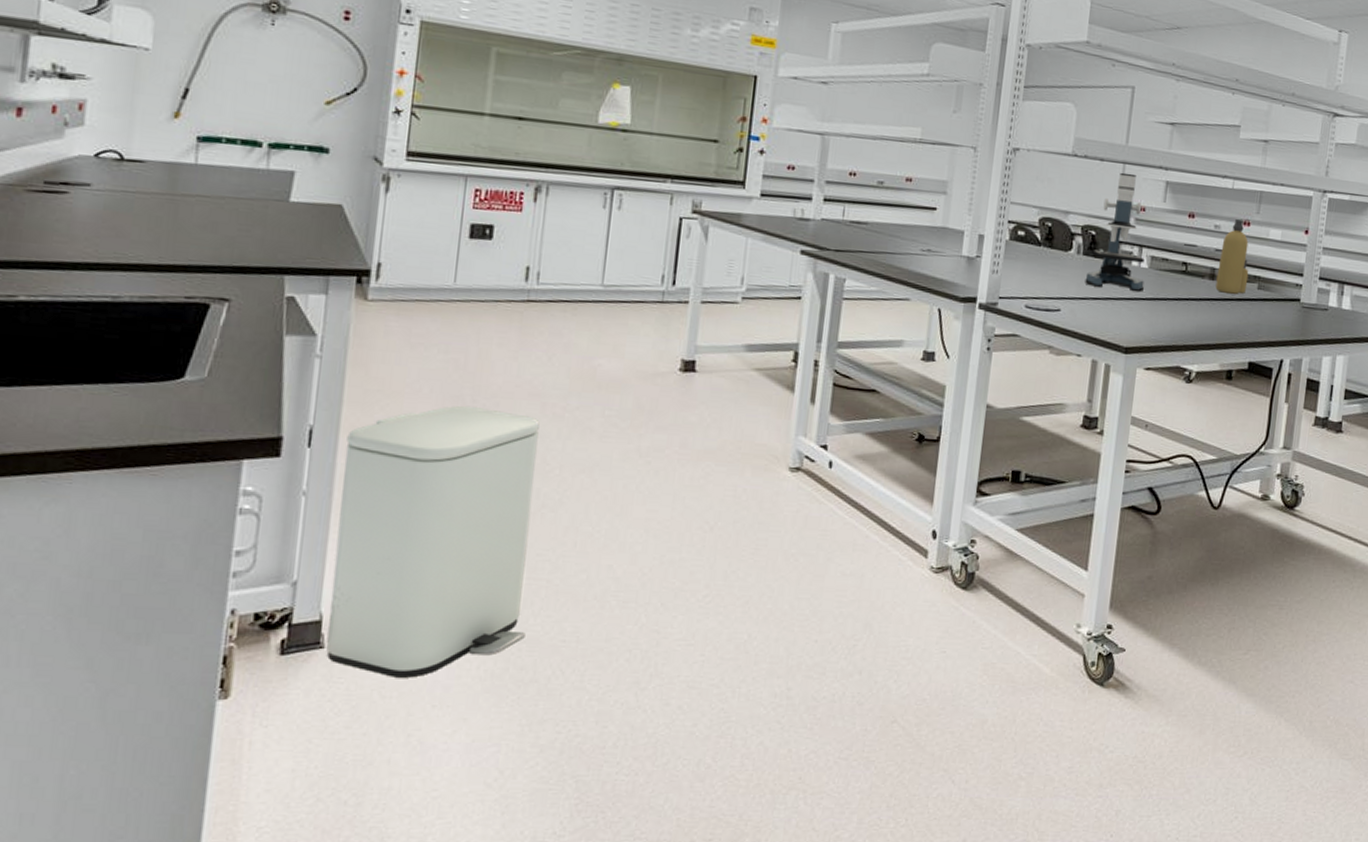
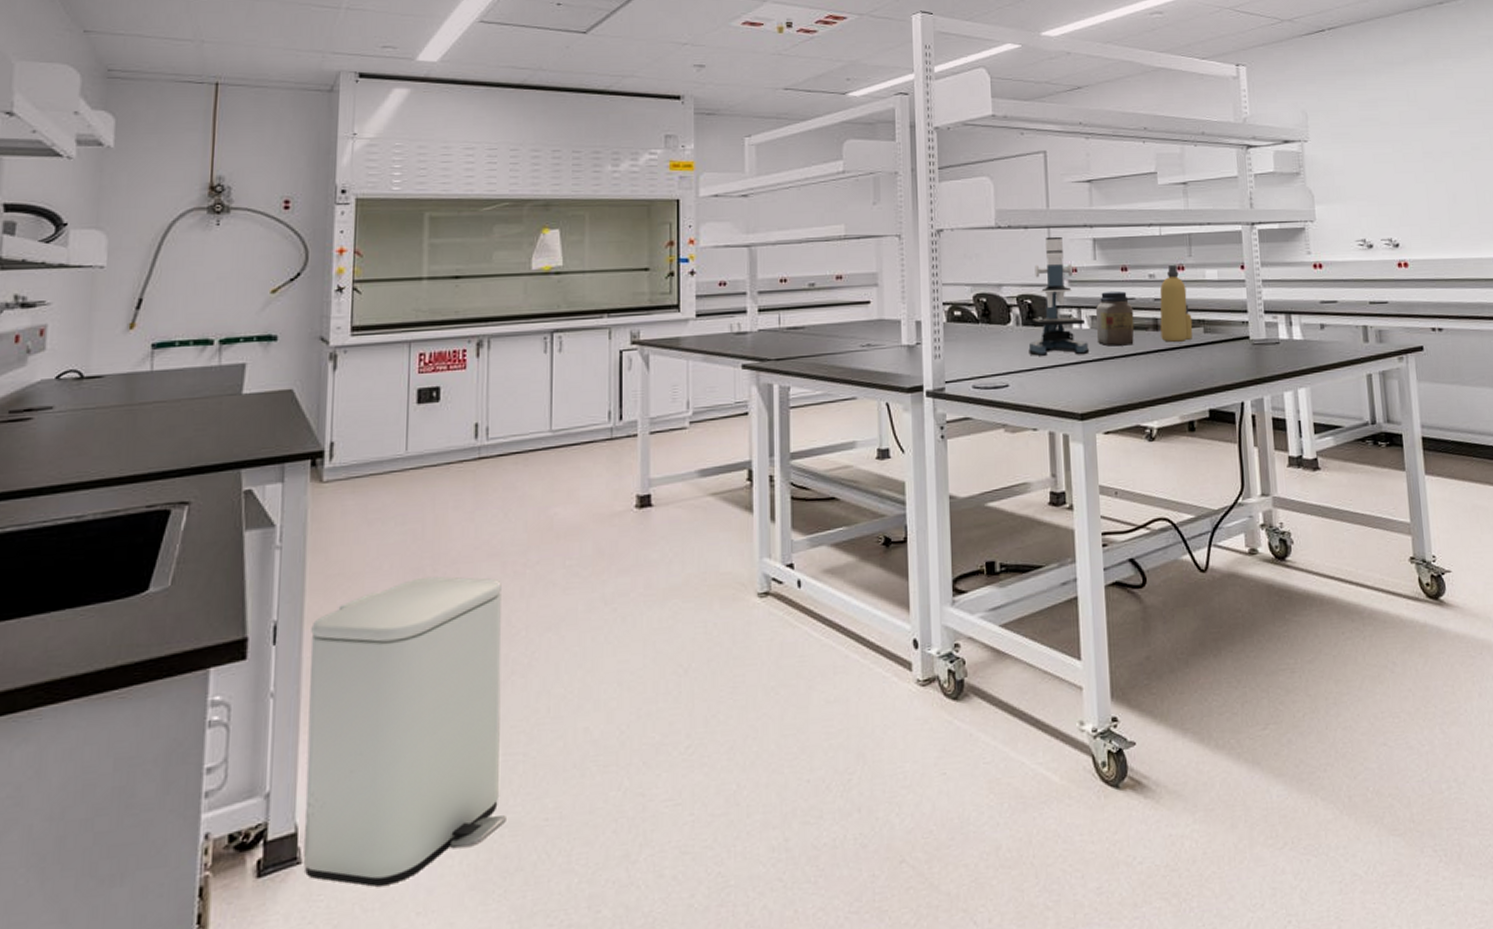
jar: none [1153,234,1194,290] -> present [1095,290,1135,347]

